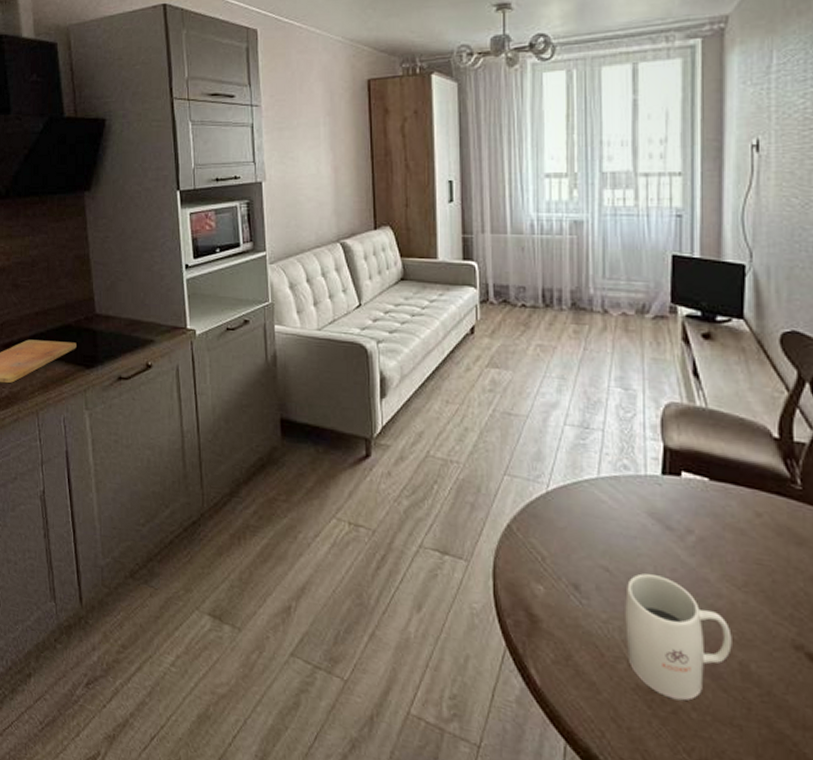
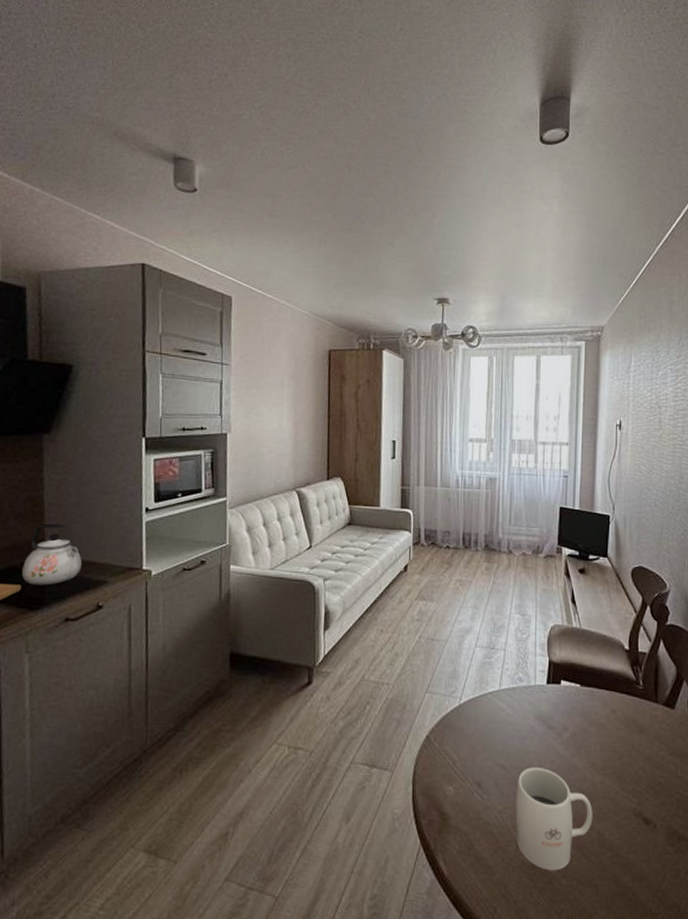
kettle: none [75,282,130,344] -> present [21,523,83,586]

